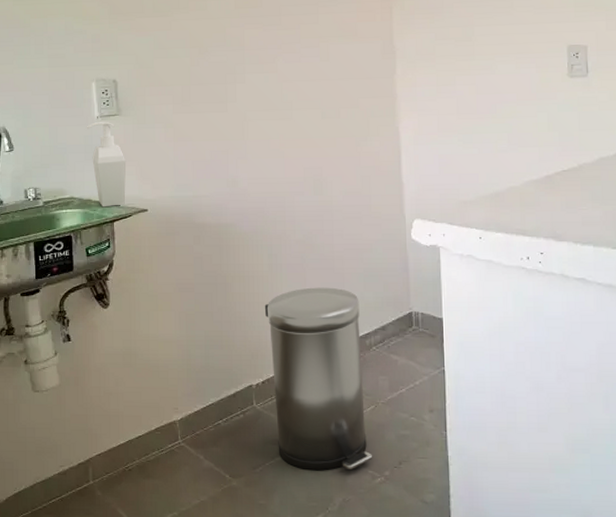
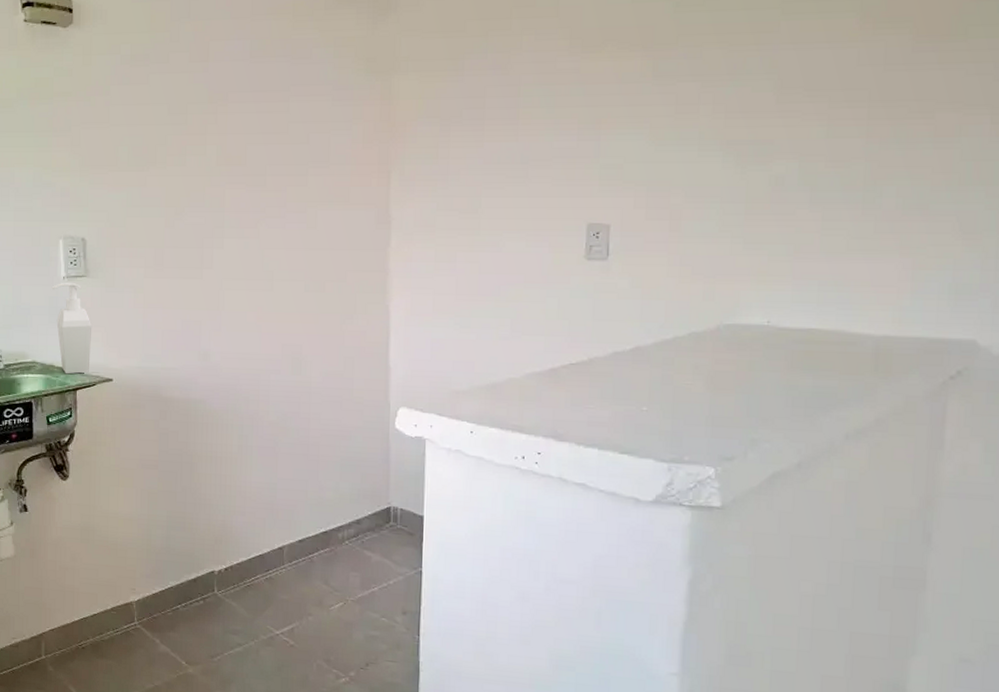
pedal bin: present [264,287,373,471] -> none [231,473,339,667]

